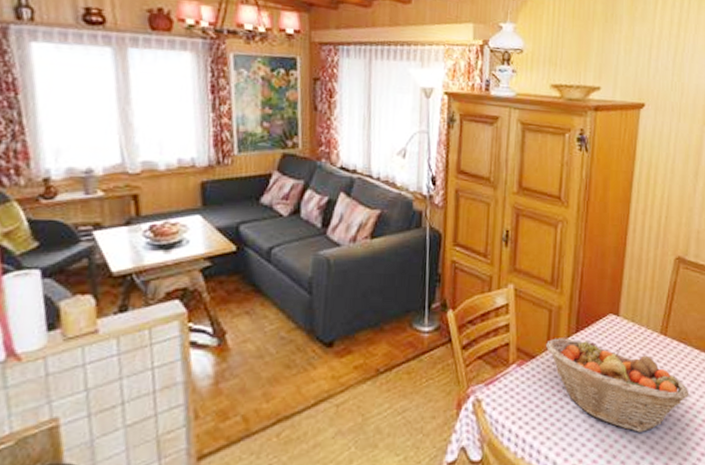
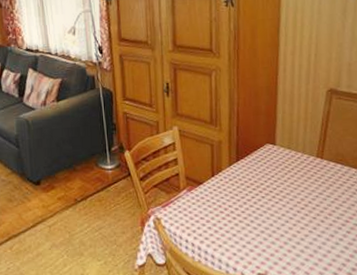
fruit basket: present [546,338,690,432] -> none [211,166,349,240]

